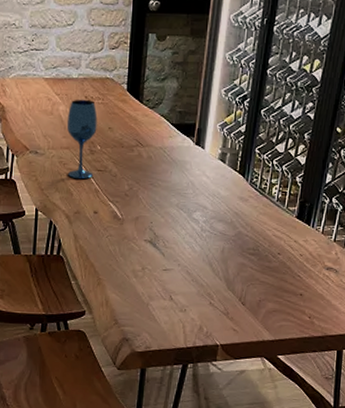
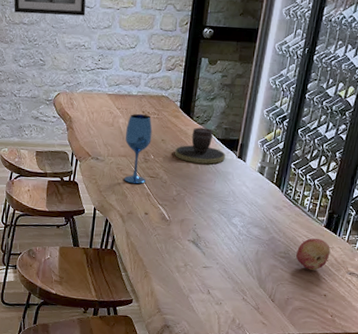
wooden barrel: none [123,112,181,153] -> present [174,127,226,164]
fruit: none [265,231,305,267] -> present [295,238,331,270]

